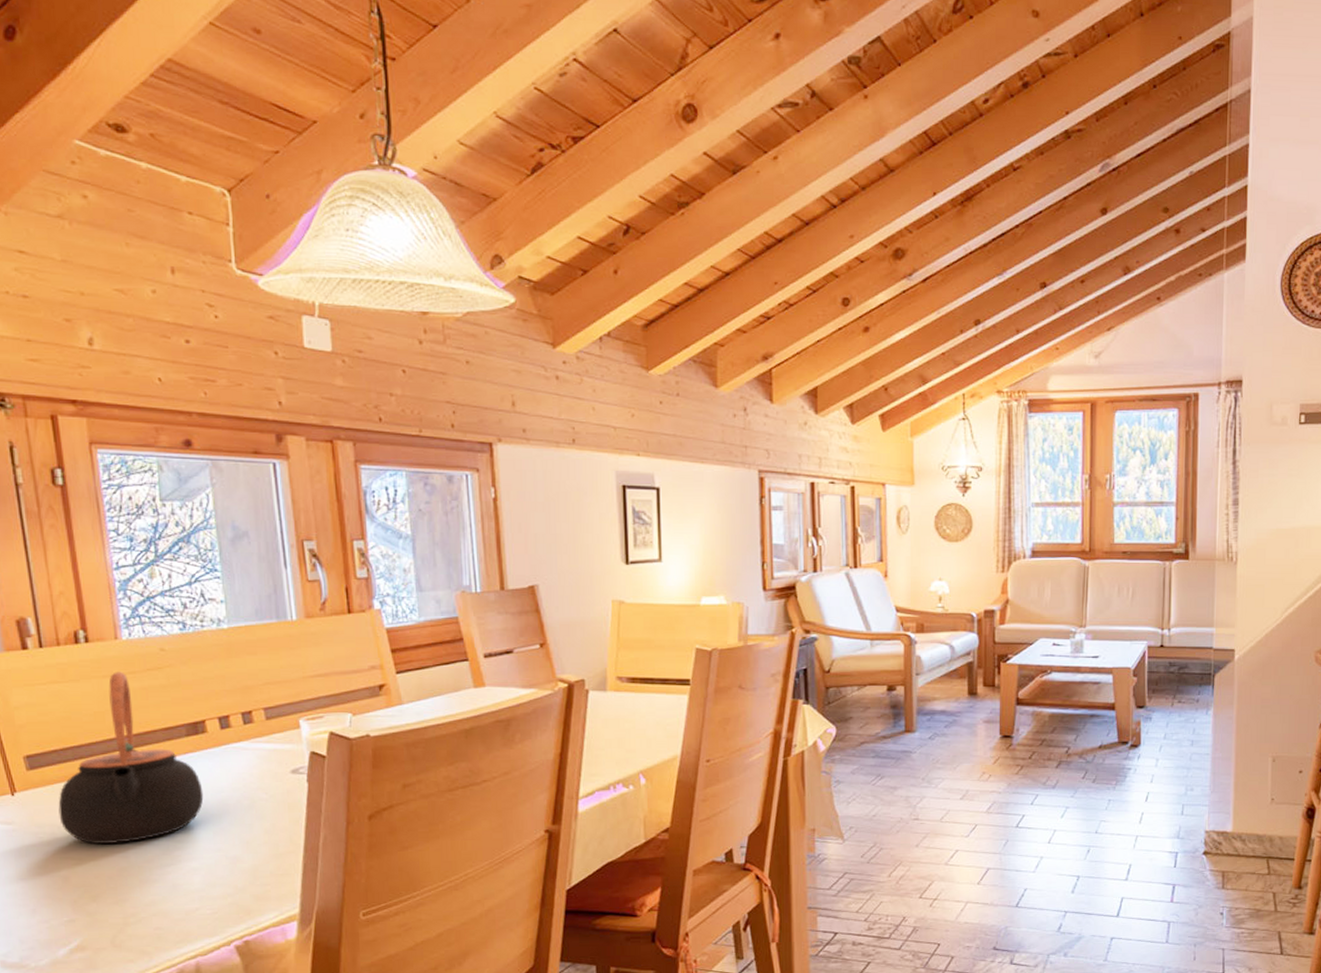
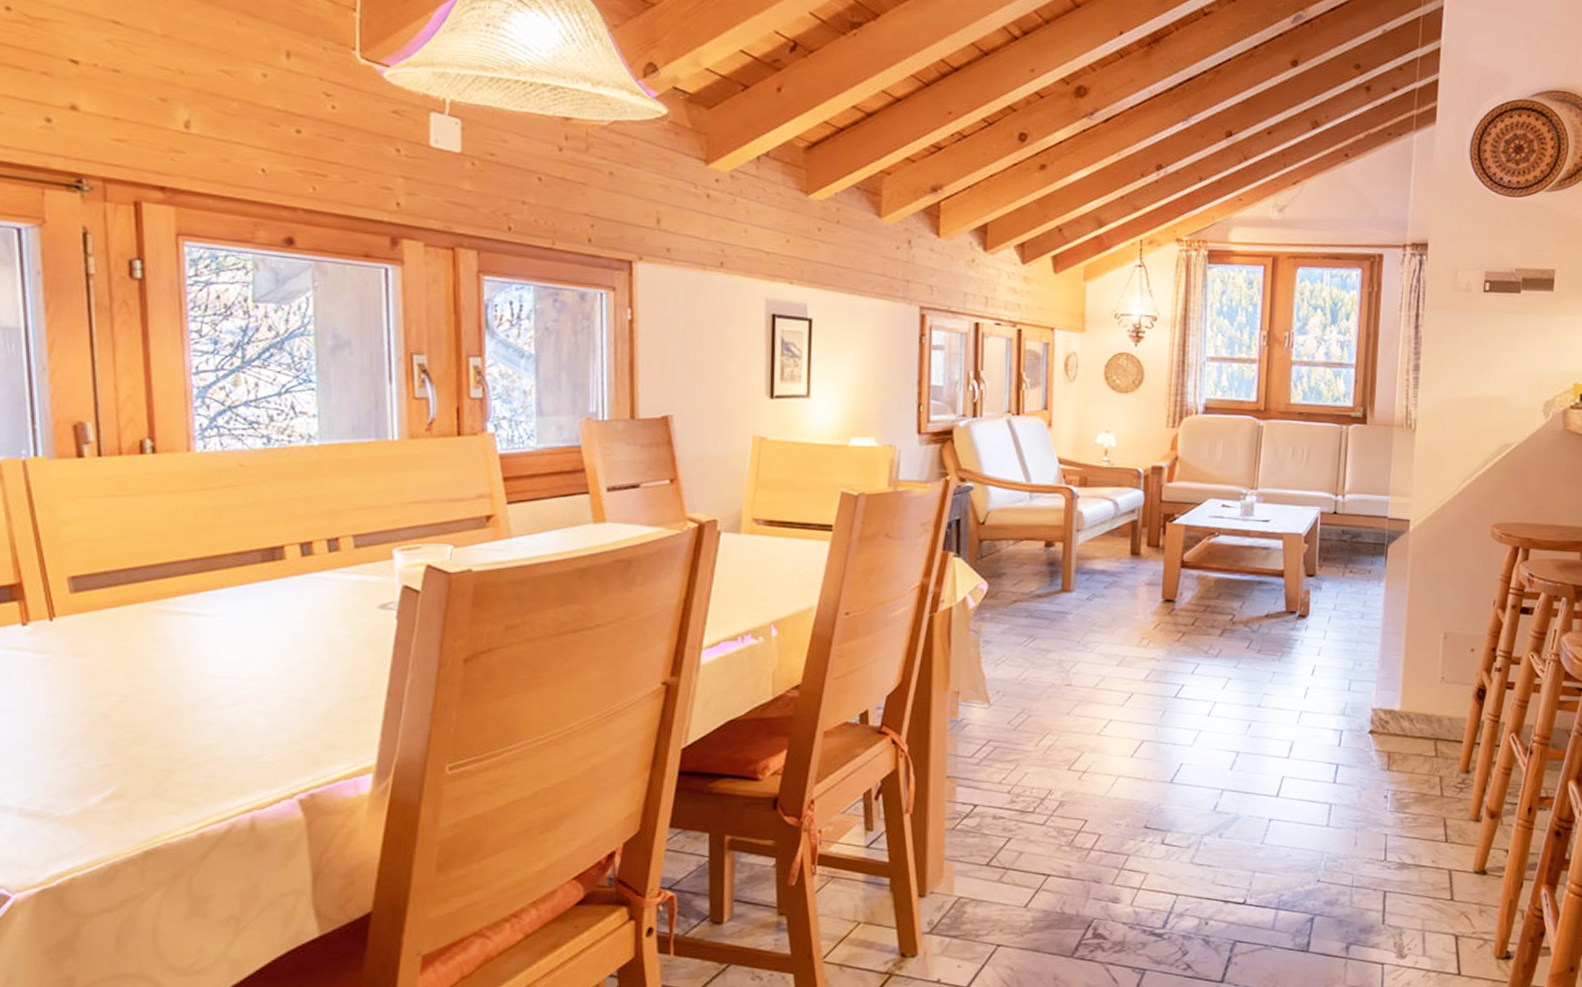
teapot: present [58,672,204,845] -> none [104,487,276,680]

